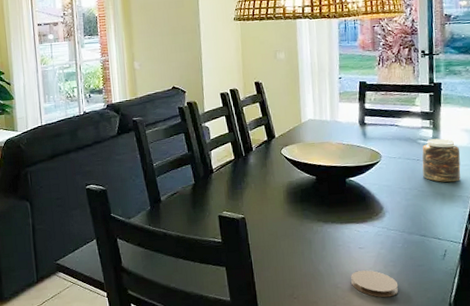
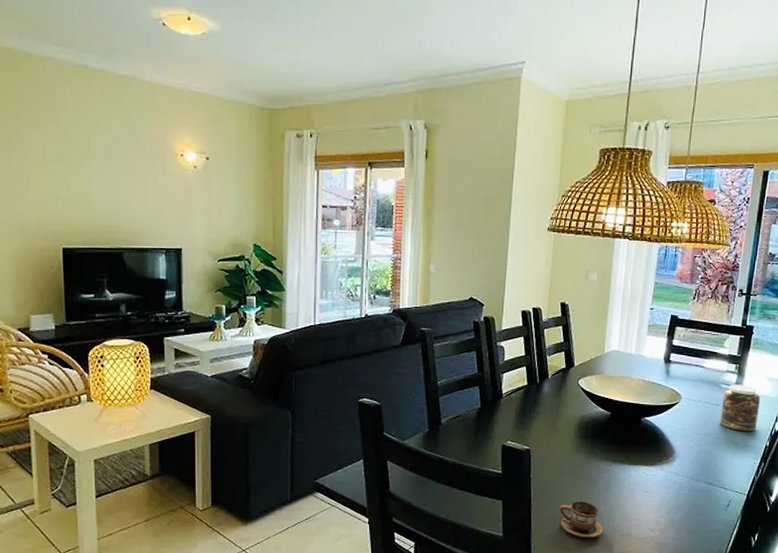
cup: none [280,262,325,297] -> present [559,502,603,537]
coaster: present [351,270,399,298] -> none [631,515,678,544]

